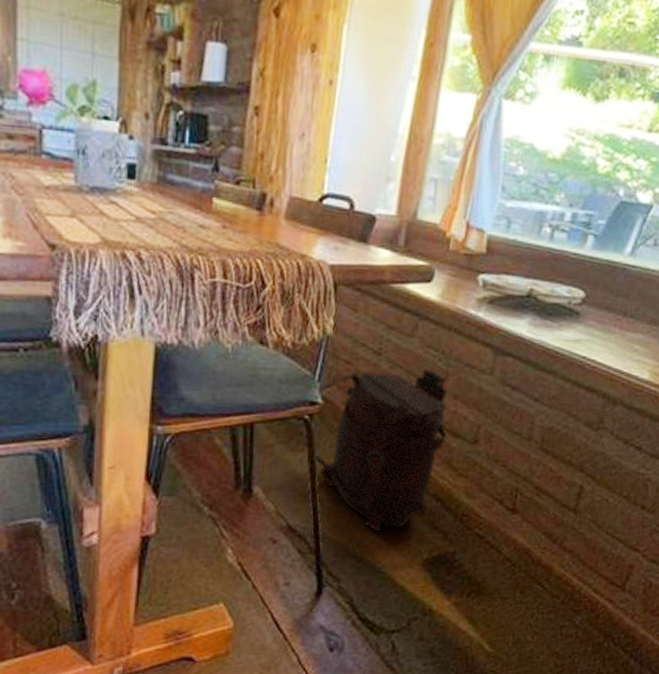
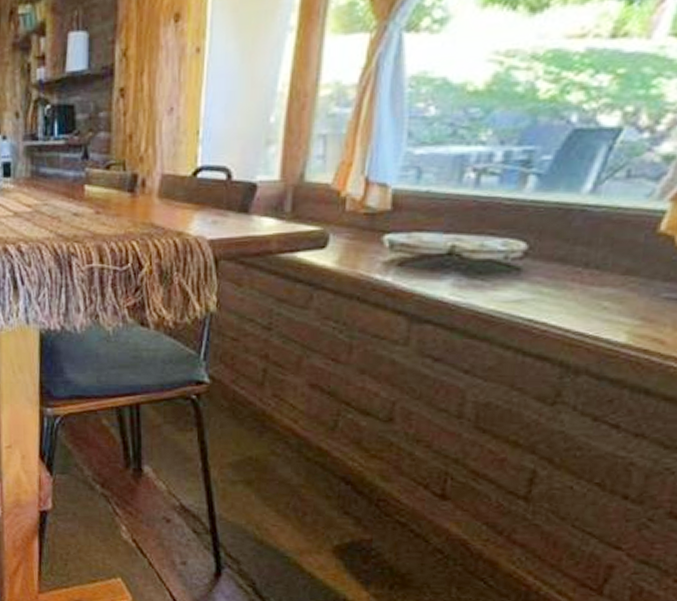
backpack: present [313,368,448,533] -> none [203,342,354,516]

